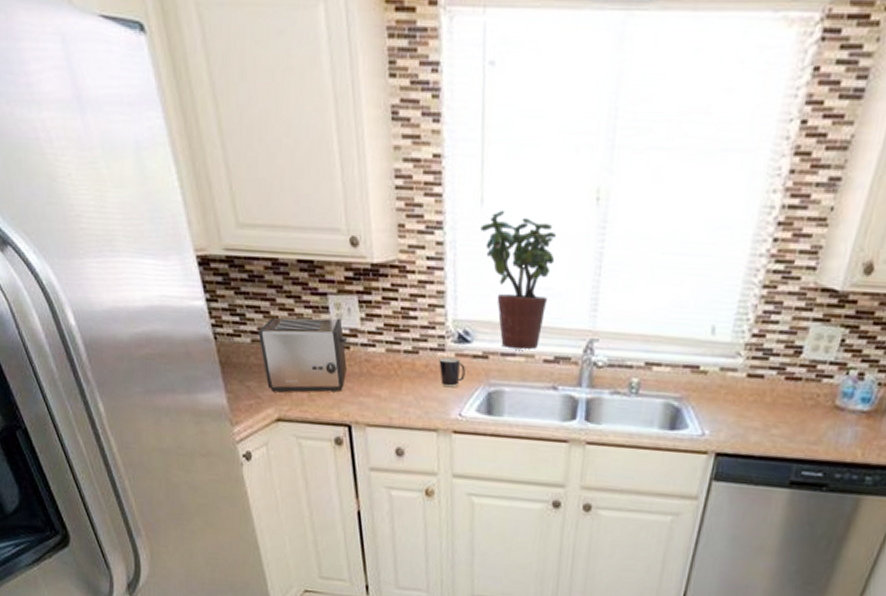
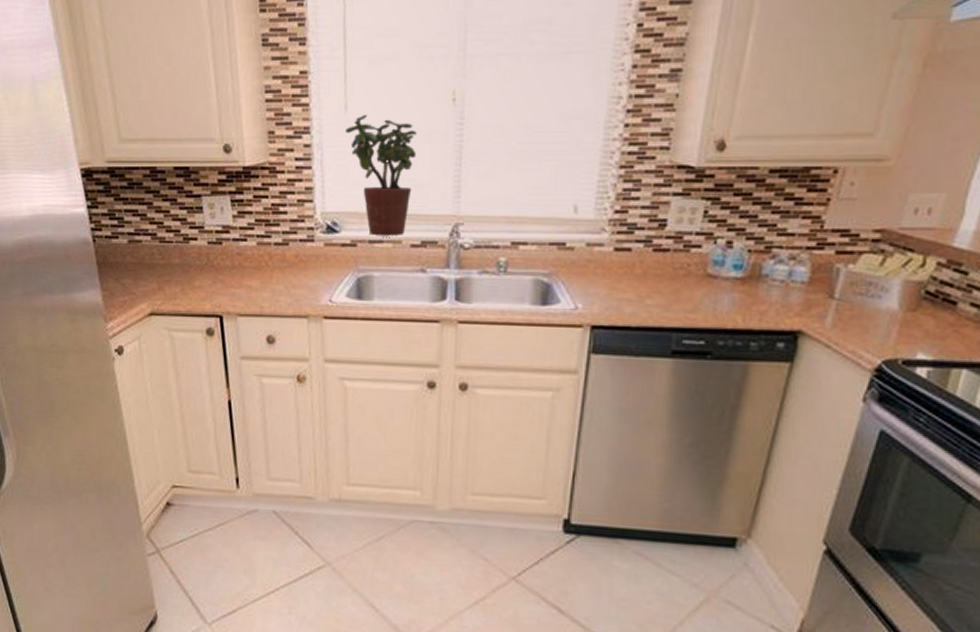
toaster: present [257,317,347,393] -> none [134,216,219,288]
mug: present [439,357,465,388] -> none [308,247,334,275]

